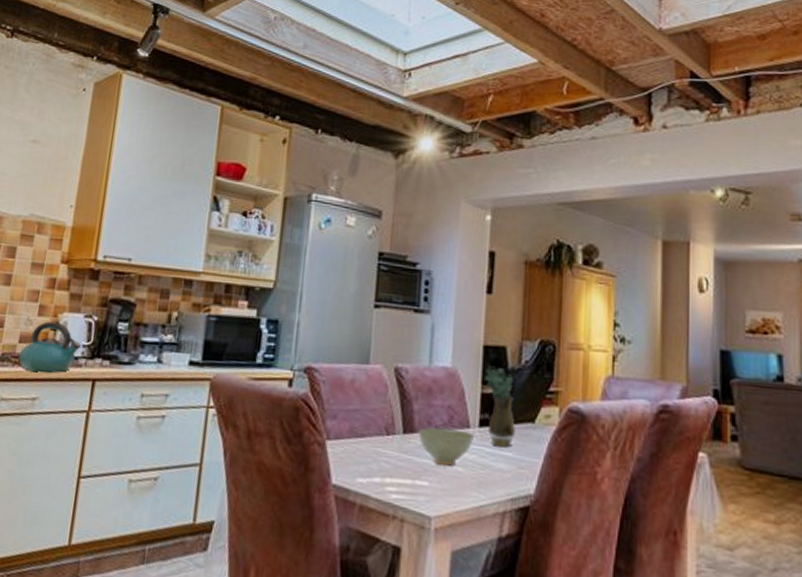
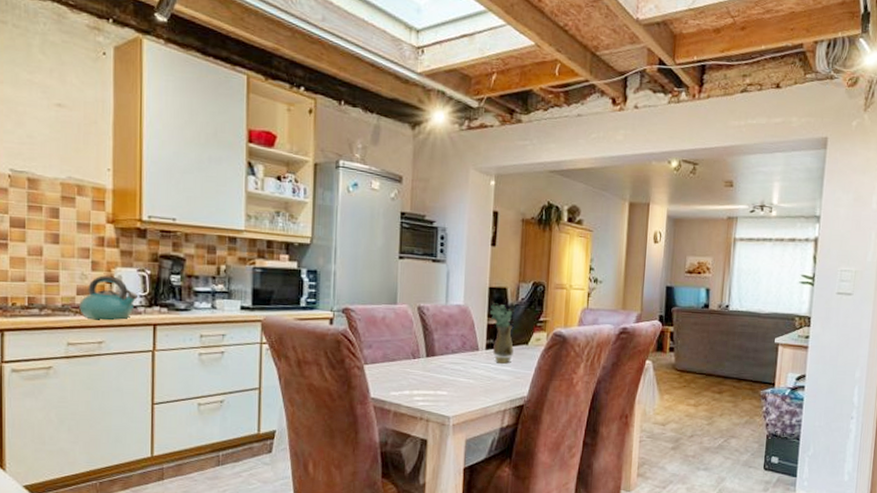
bowl: present [418,427,475,466] -> none [438,351,483,379]

